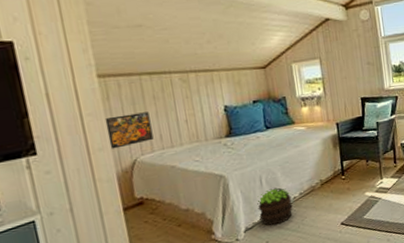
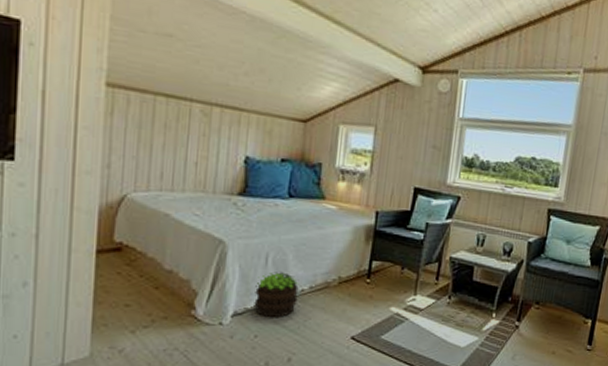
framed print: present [104,112,154,149] -> none [100,136,155,177]

